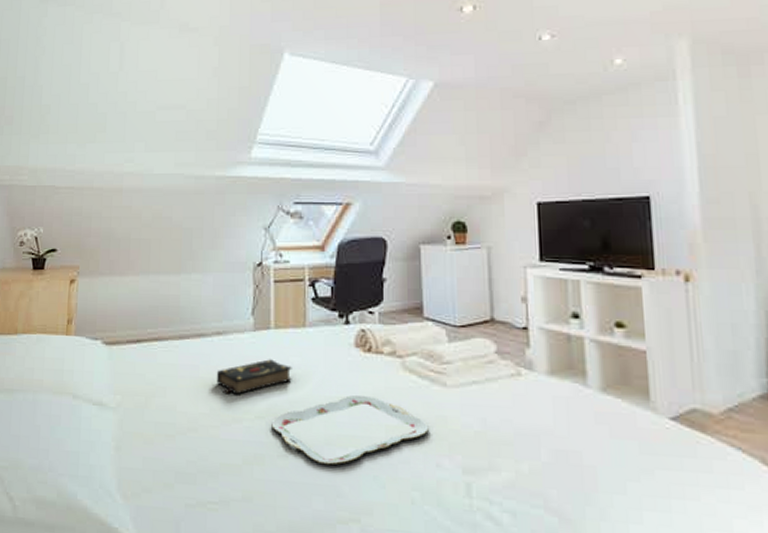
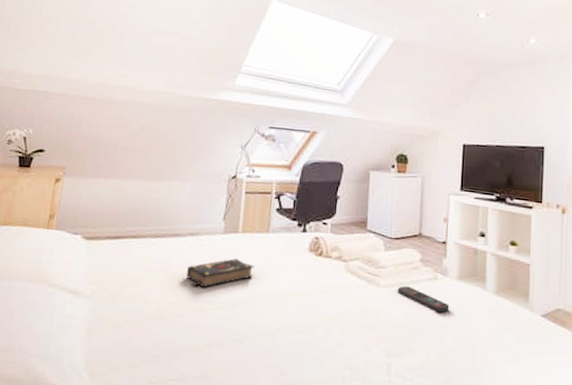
serving tray: present [271,394,429,465] -> none [231,290,362,349]
remote control: none [469,385,541,418] -> present [397,286,450,313]

